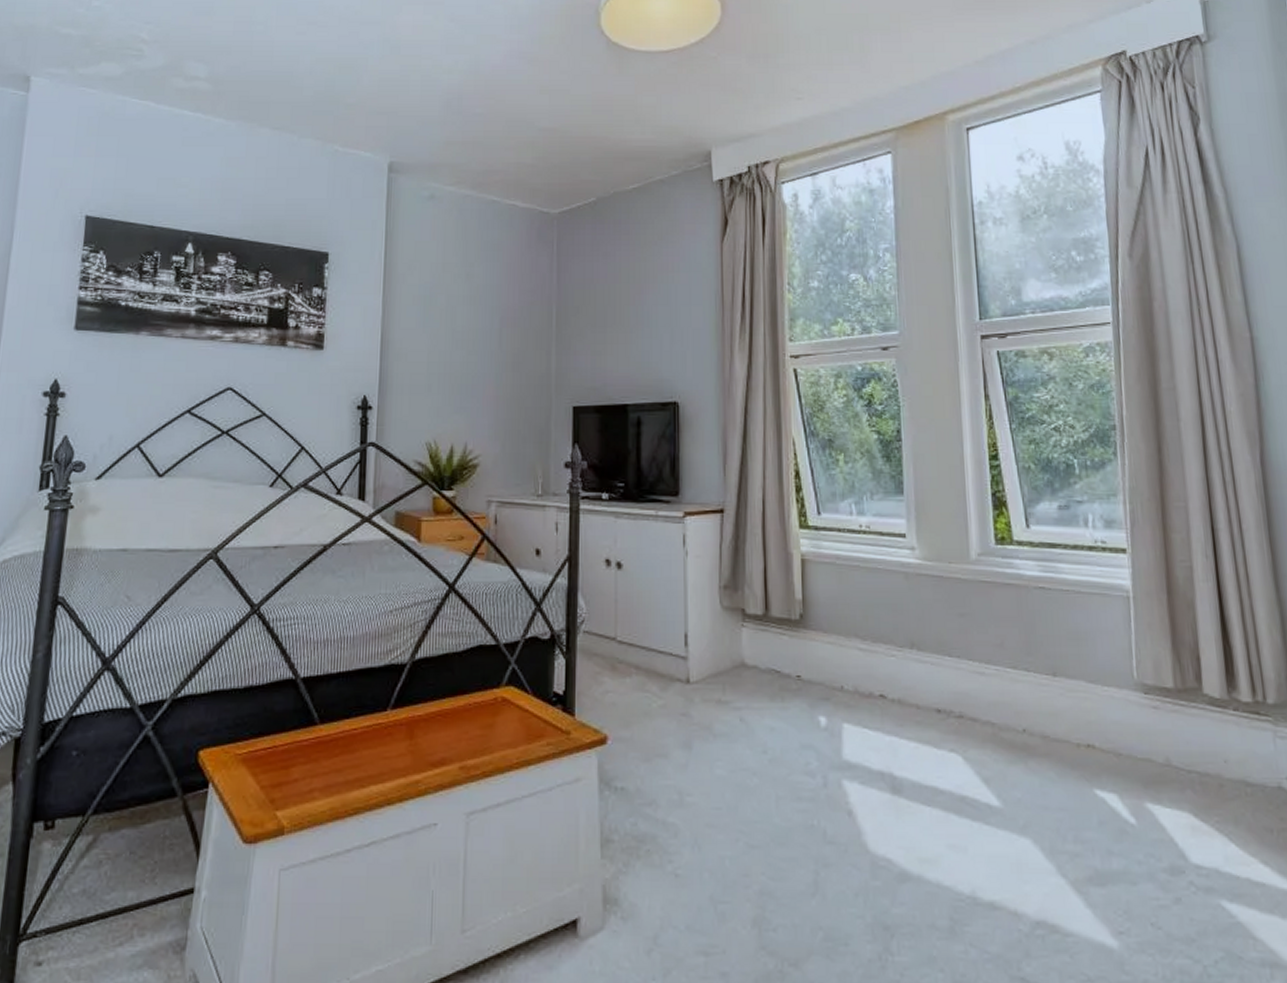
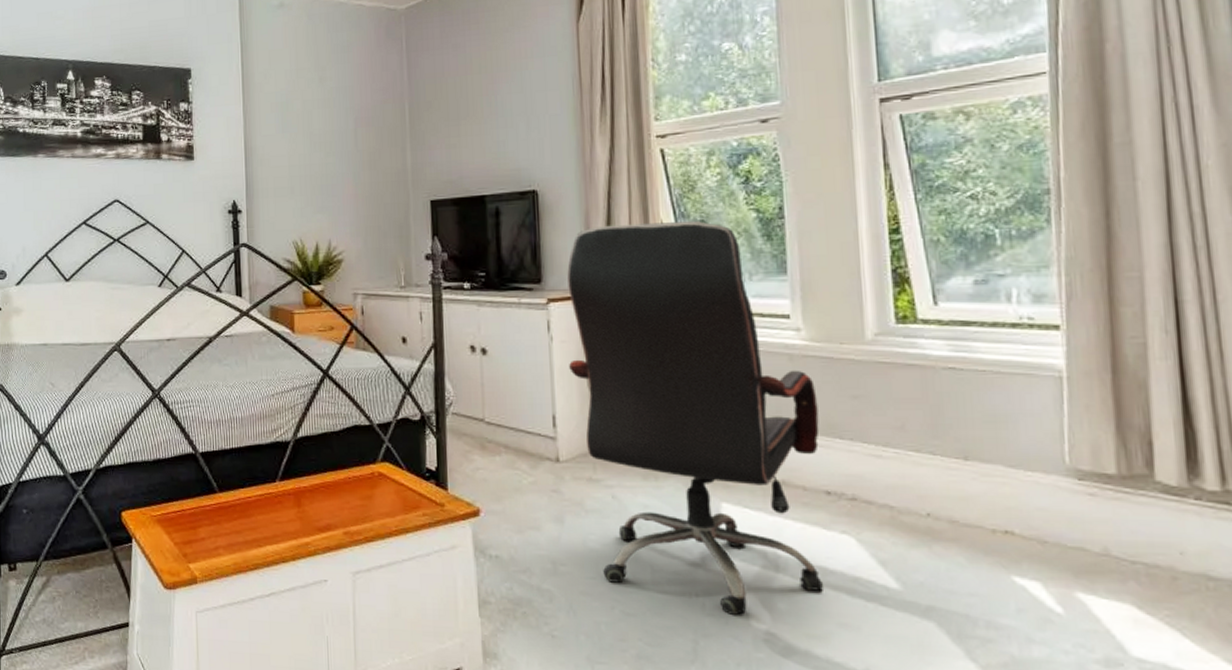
office chair: none [703,440,934,843] -> present [567,221,823,616]

